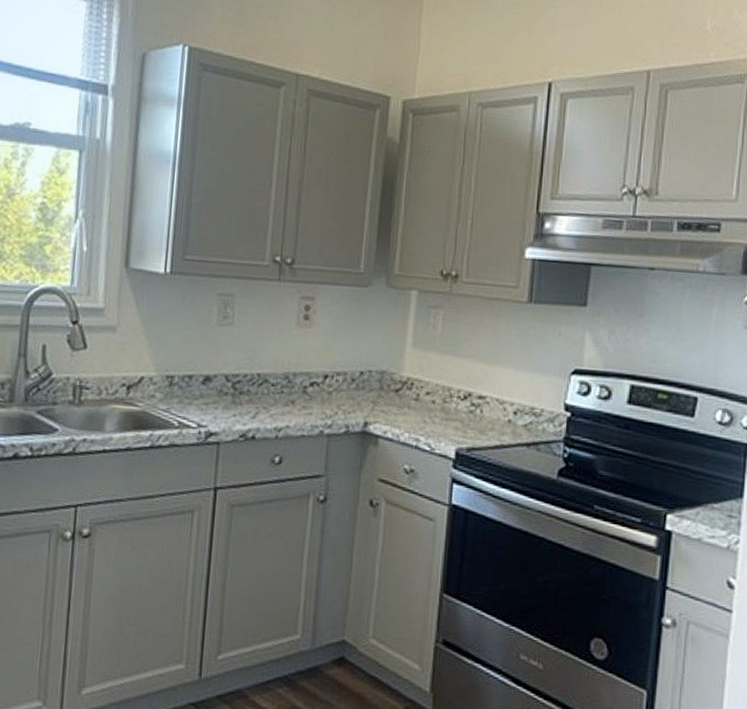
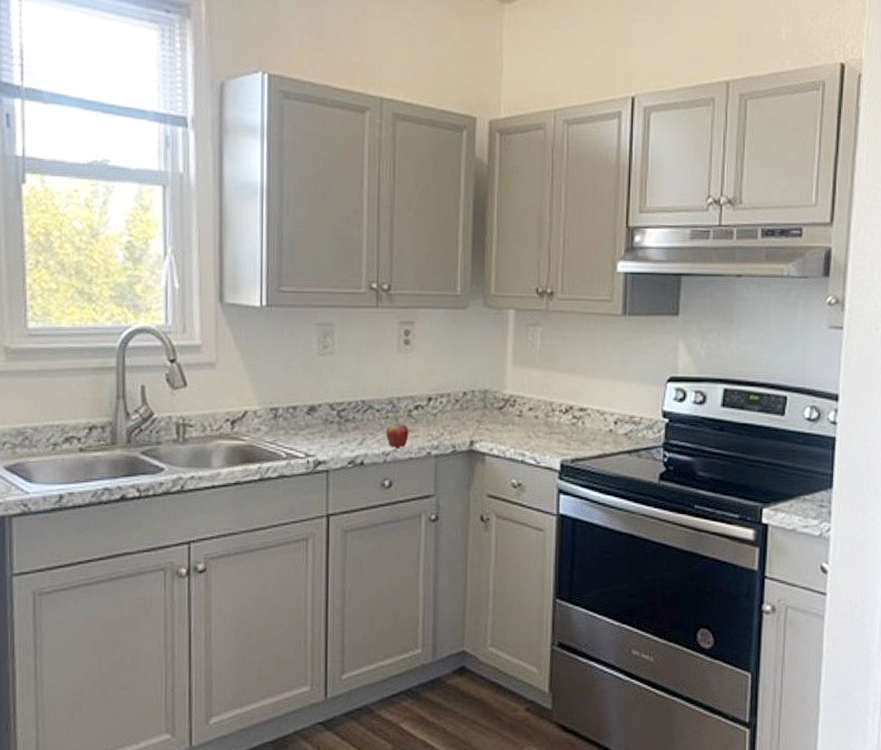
fruit: none [279,390,303,425] -> present [385,414,409,449]

